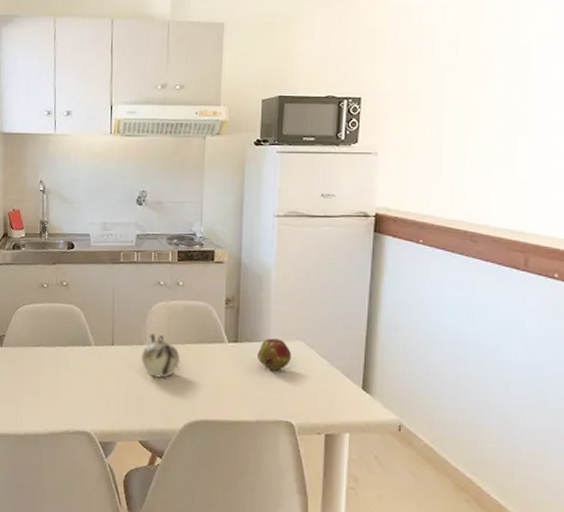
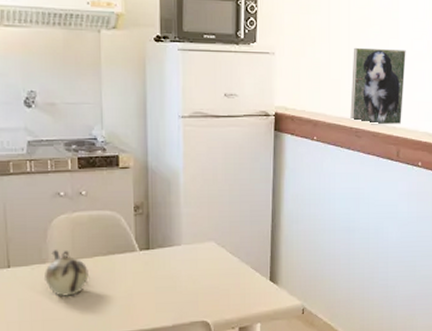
fruit: present [258,338,292,371] -> none [171,242,204,274]
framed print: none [465,145,539,230] -> present [350,47,406,125]

